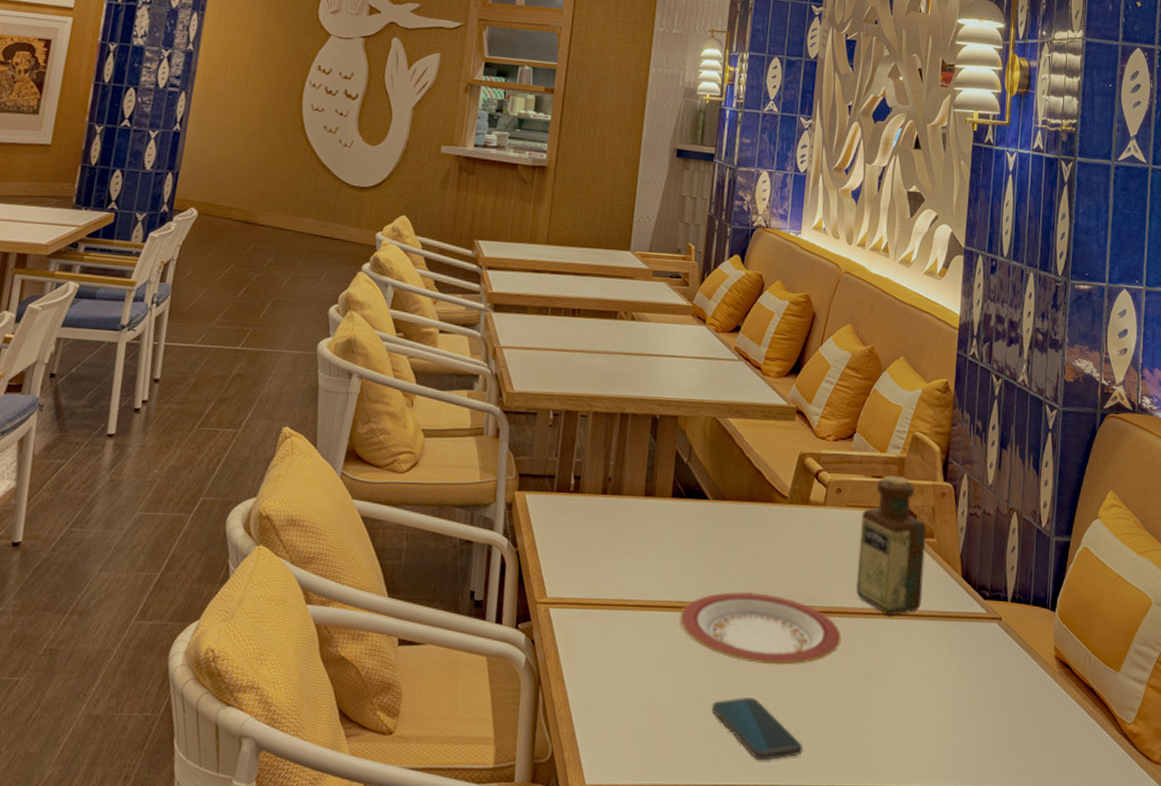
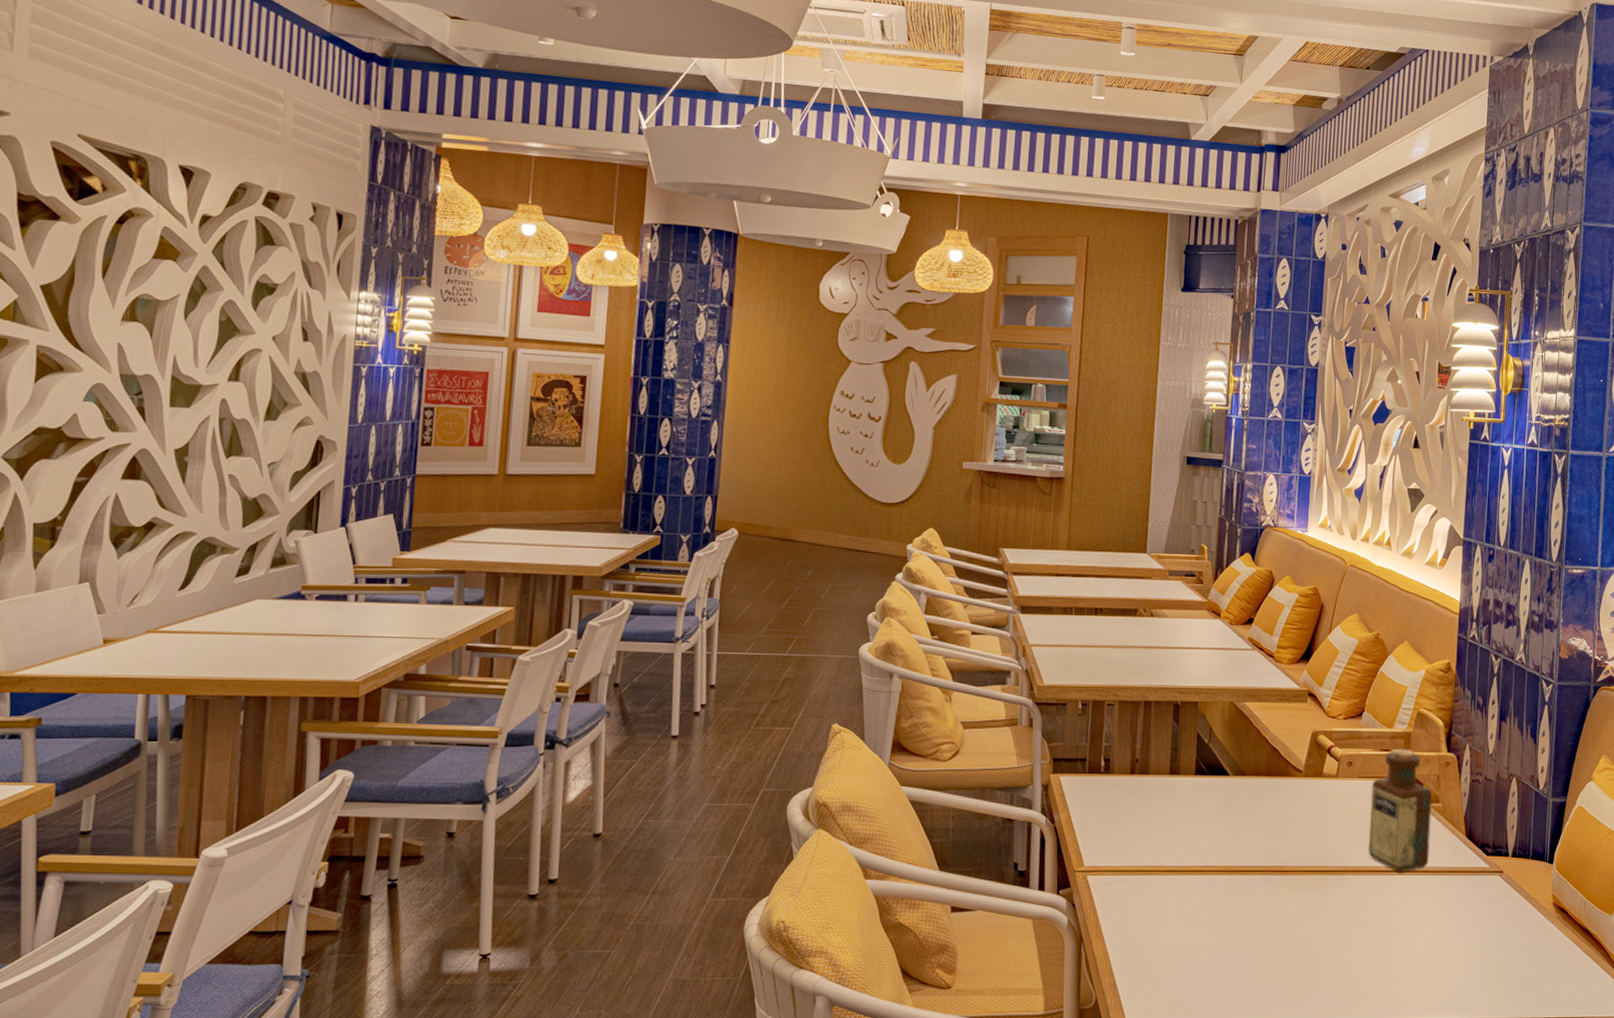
plate: present [679,591,842,665] -> none [1206,855,1356,918]
smartphone: present [711,696,803,761] -> none [1239,946,1324,1001]

